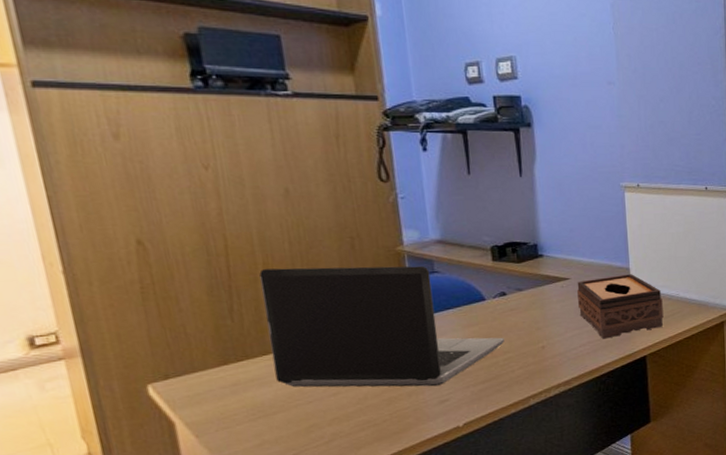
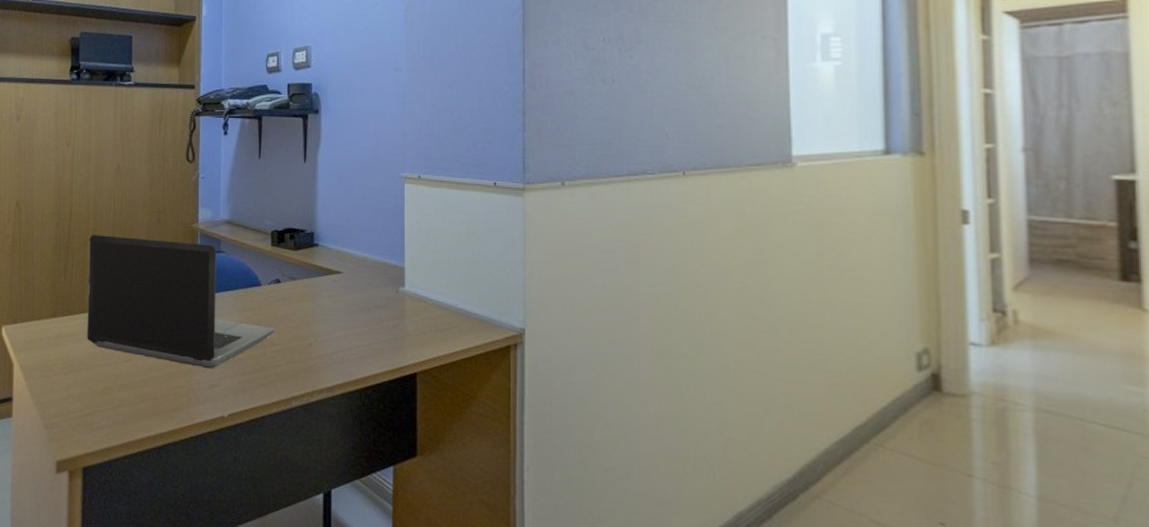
tissue box: present [577,274,664,339] -> none [349,274,439,346]

